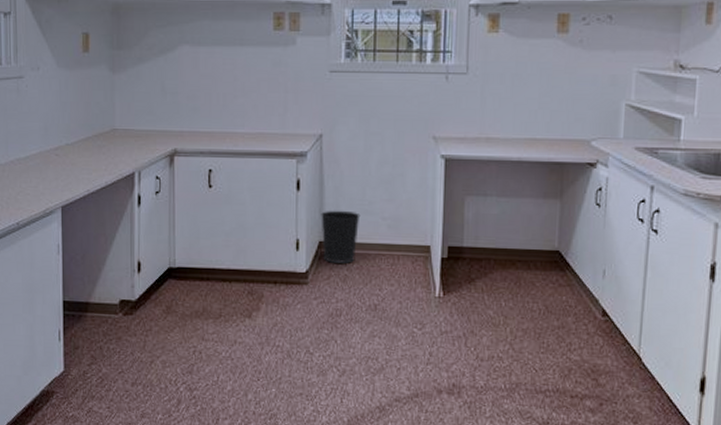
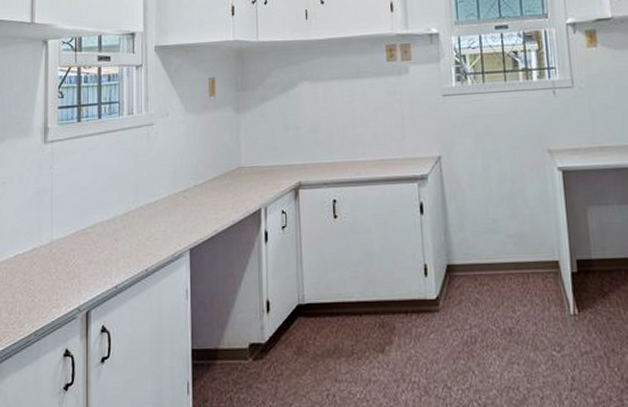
wastebasket: present [321,210,361,263] -> none [446,230,486,287]

